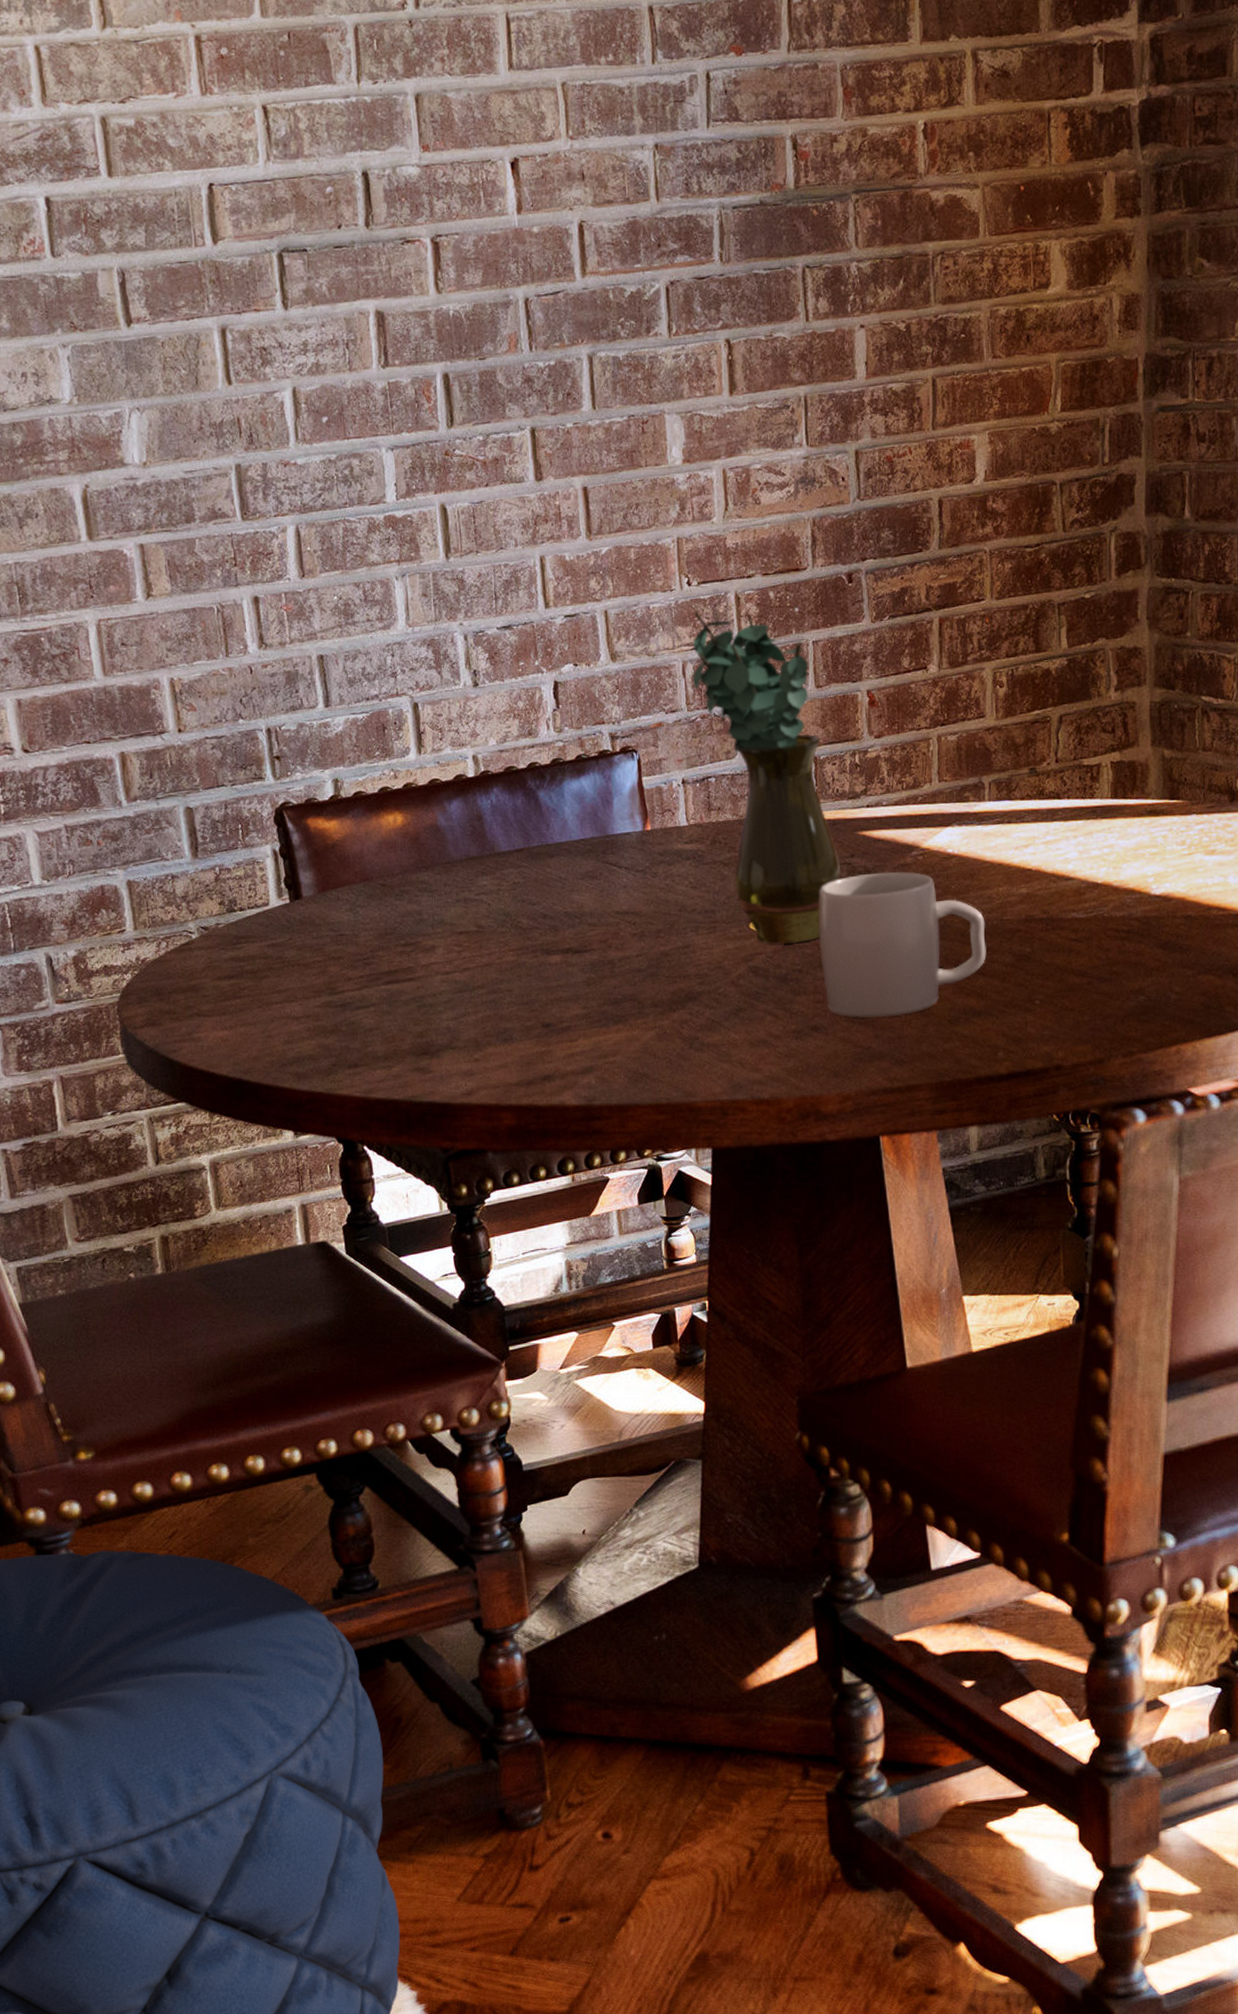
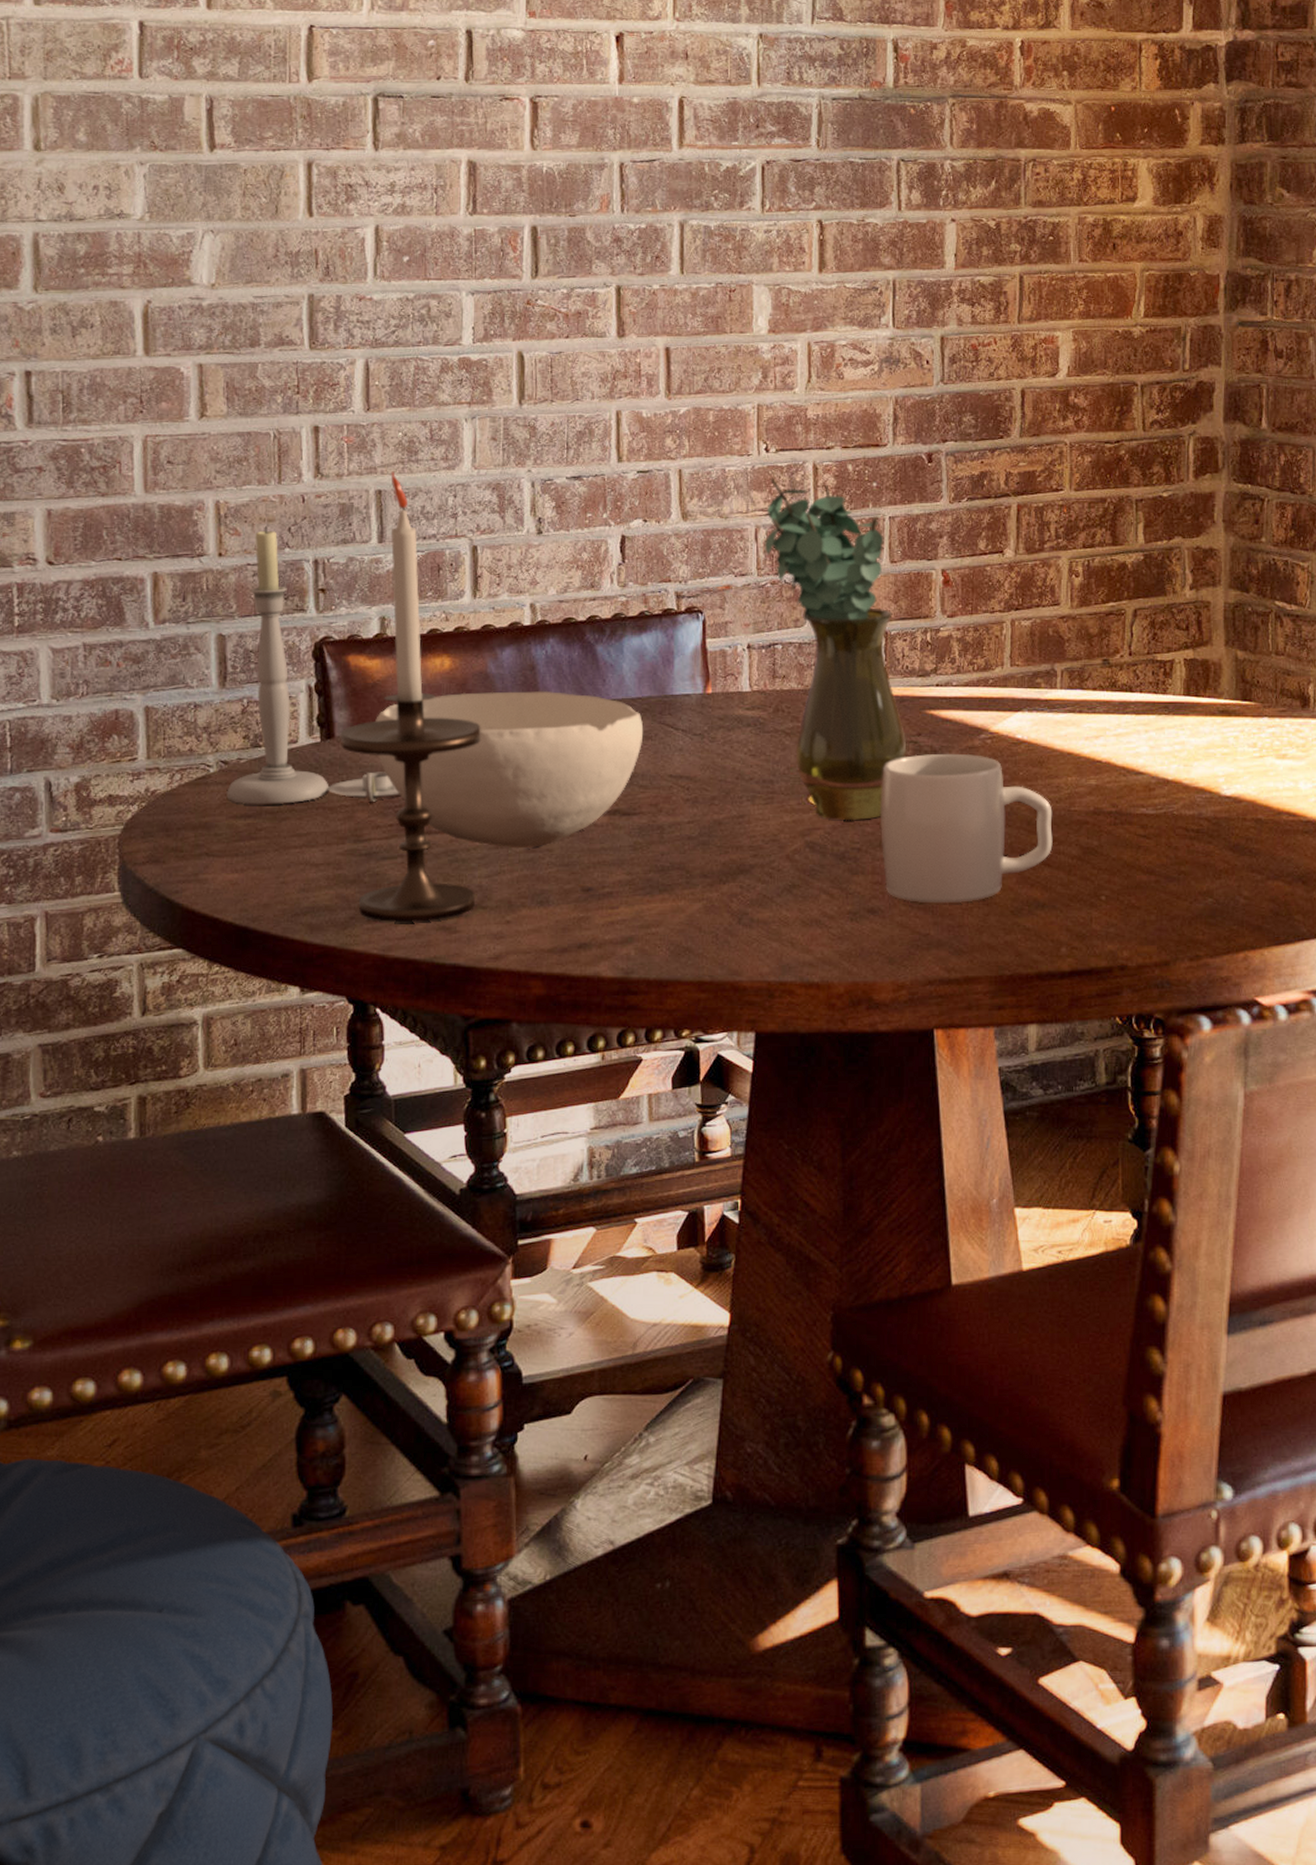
candlestick: none [209,700,368,966] -> present [226,526,401,805]
candlestick: none [307,635,445,1067] -> present [340,471,481,923]
decorative bowl: none [338,839,589,991] -> present [375,690,644,848]

